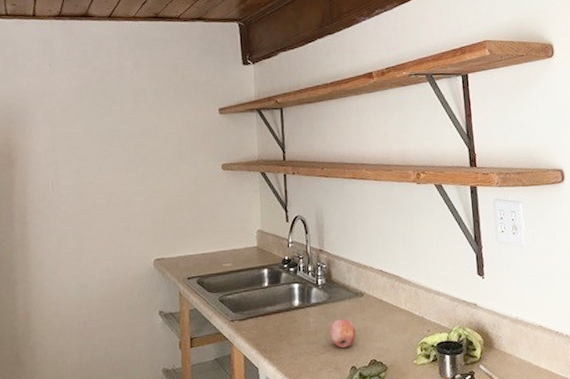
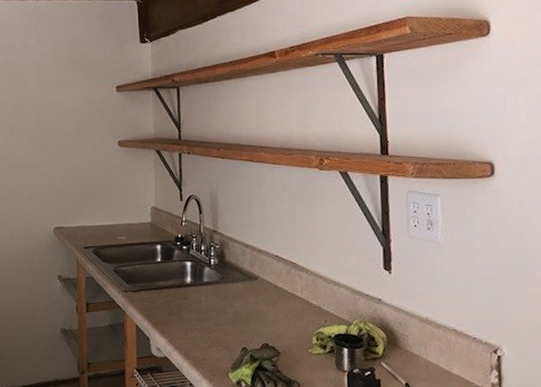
fruit: present [329,319,356,349] -> none [221,300,249,329]

